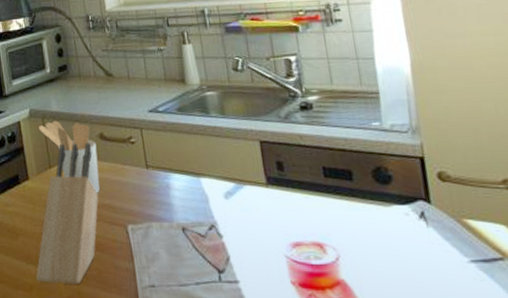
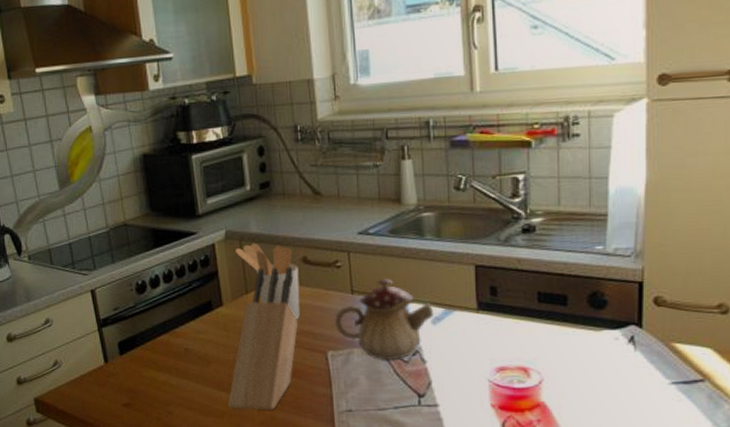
teapot: none [133,153,226,235] -> present [335,277,434,361]

